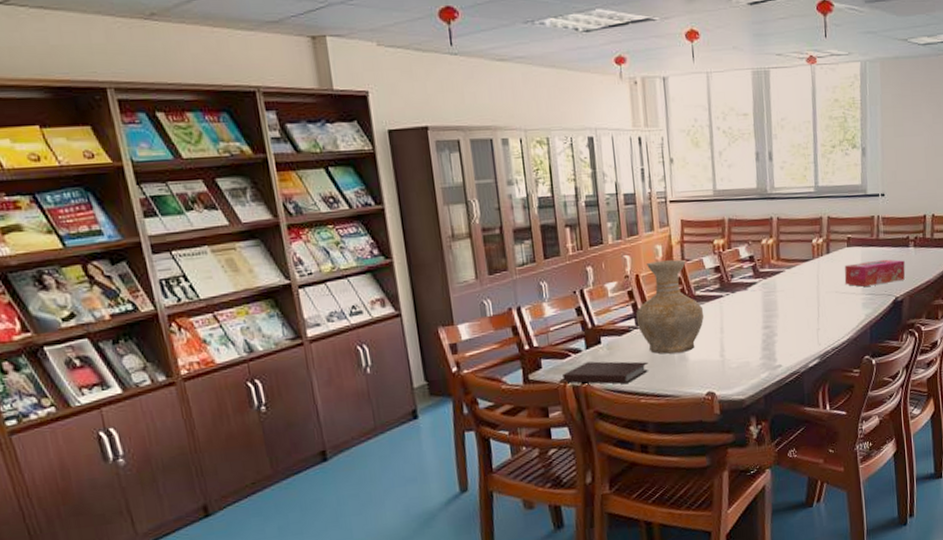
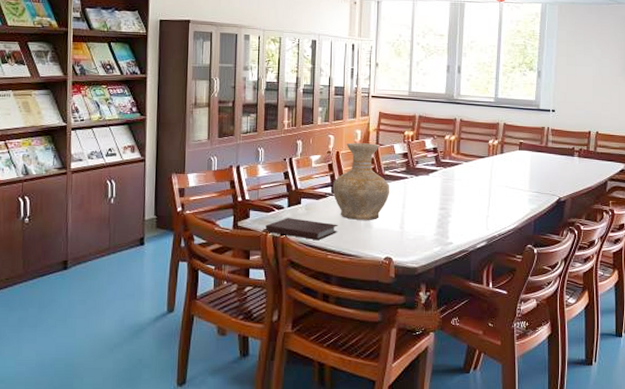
tissue box: present [844,259,906,287] -> none [514,164,569,185]

